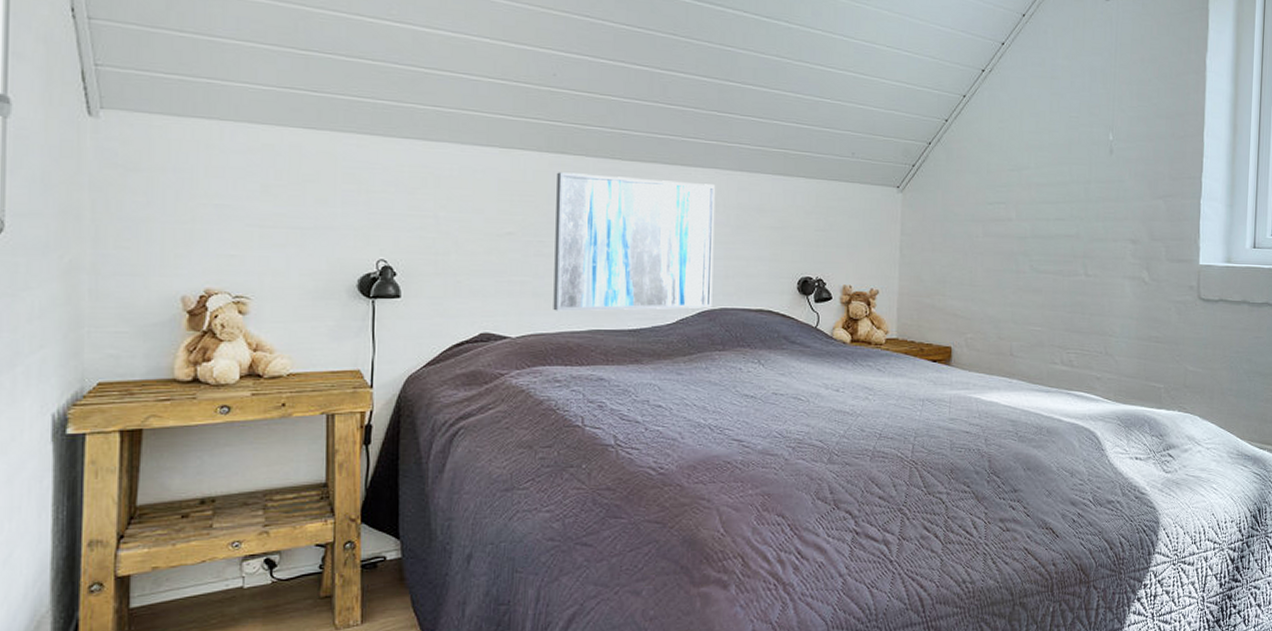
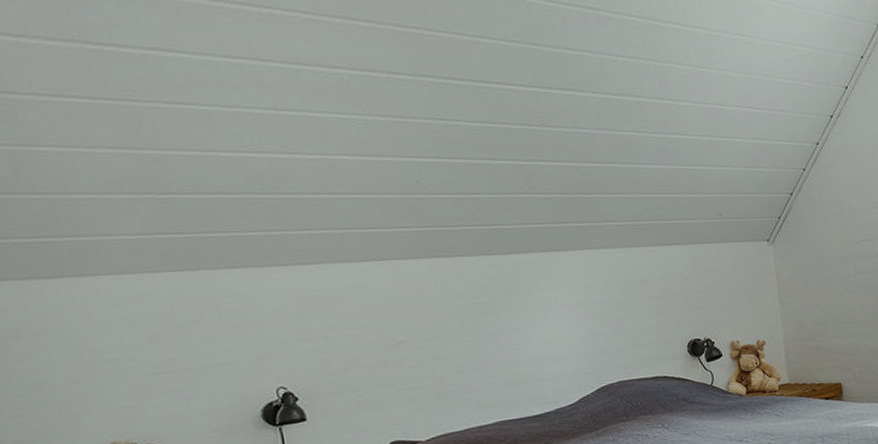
wall art: present [553,172,716,312] -> none [438,264,610,410]

